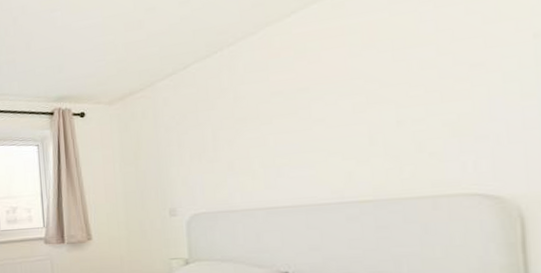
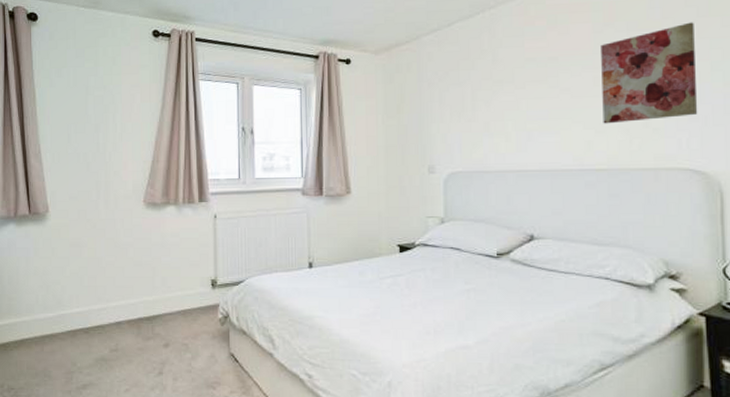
wall art: none [360,31,488,153] -> present [601,22,698,124]

